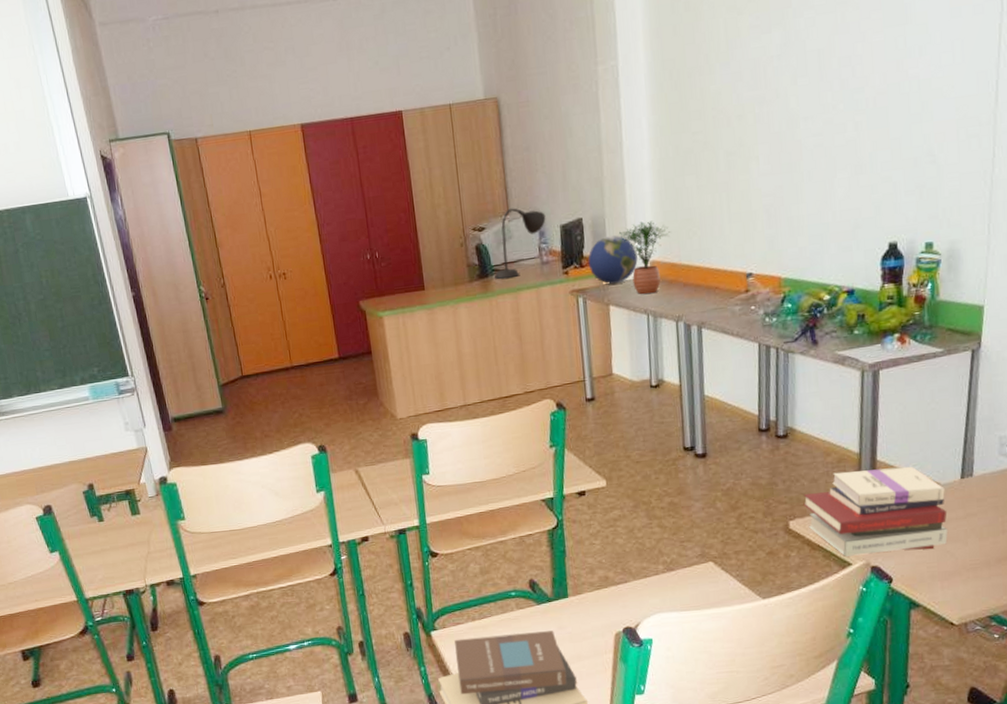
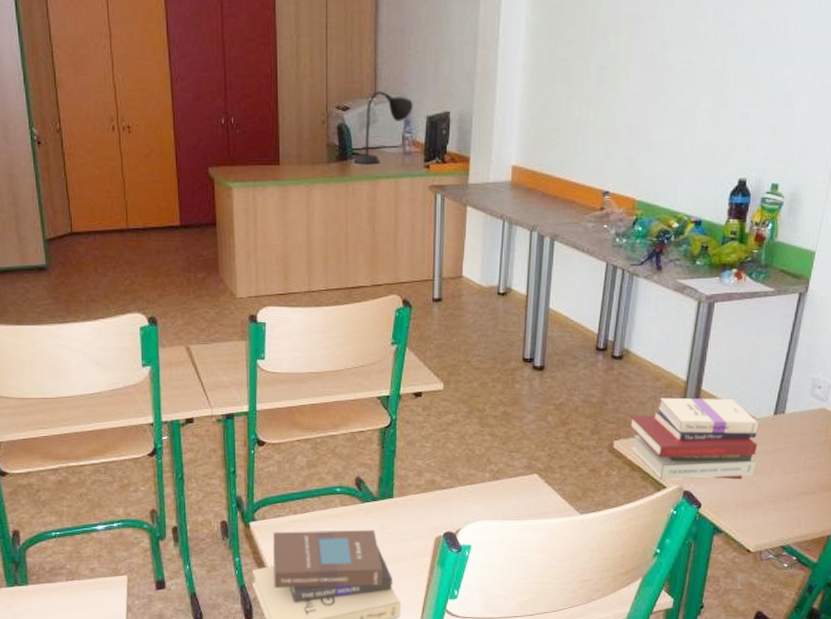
globe: present [588,235,638,285] -> none [450,133,500,185]
potted plant: present [619,220,671,295] -> none [484,124,536,200]

